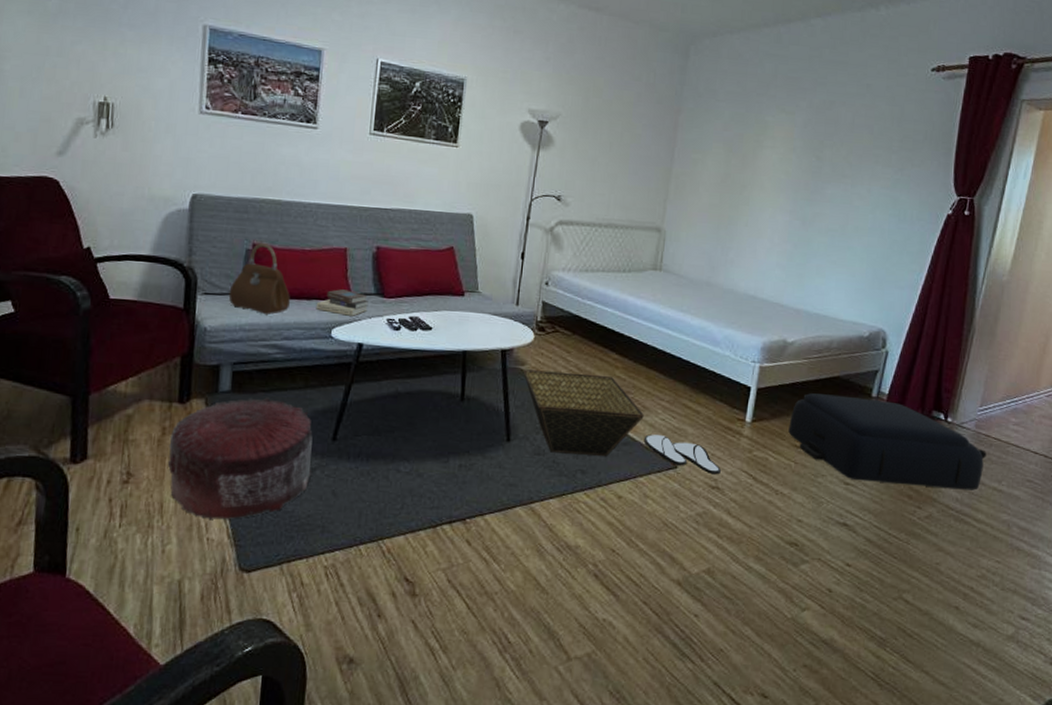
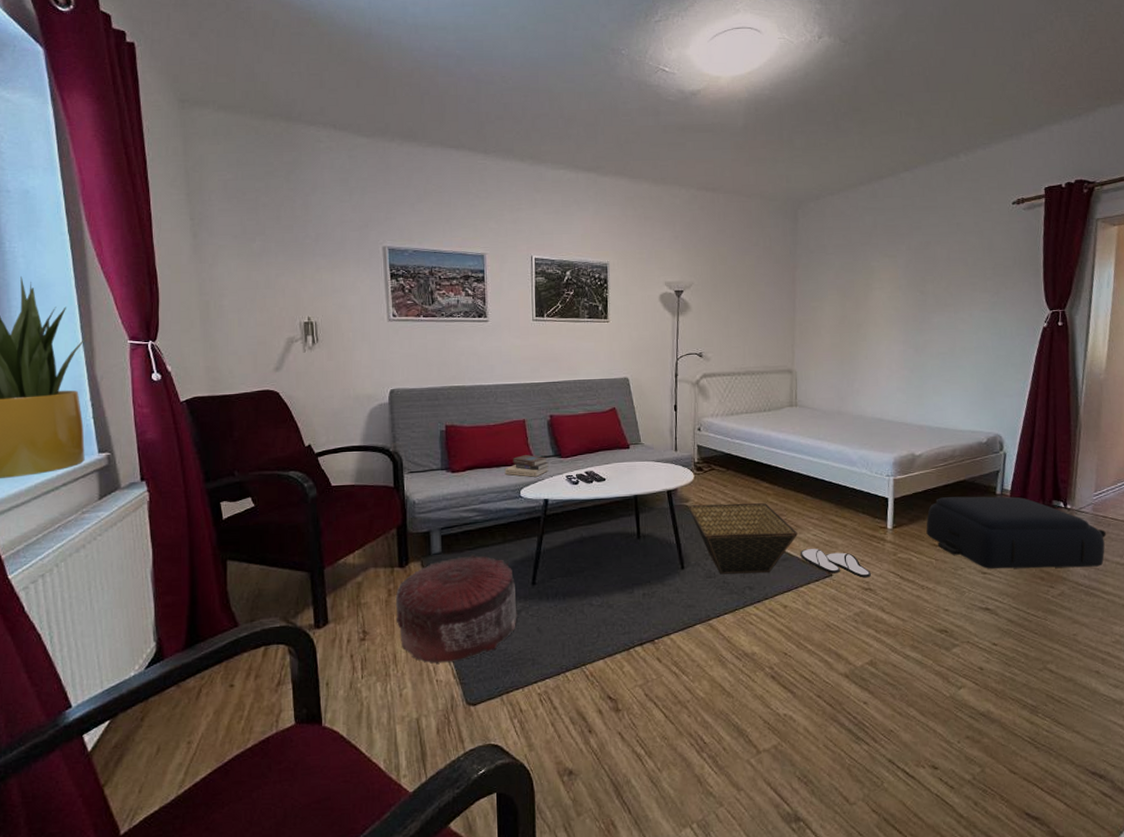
handbag: present [228,243,290,316] -> none [430,424,482,485]

